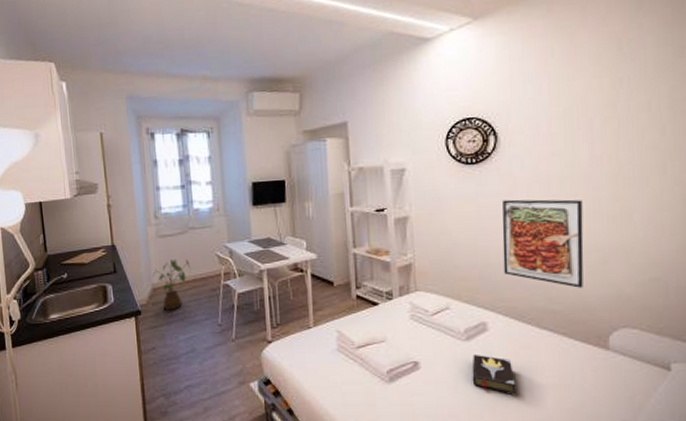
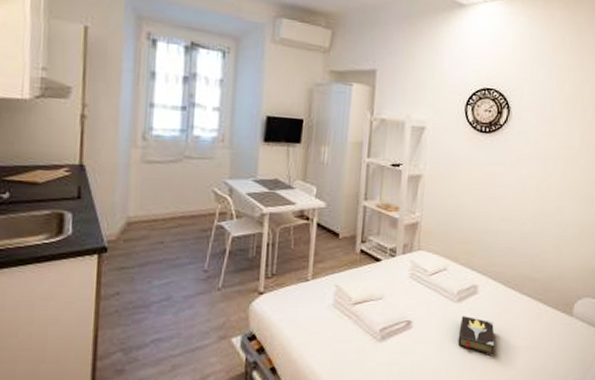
house plant: present [152,259,191,309] -> none [129,191,180,249]
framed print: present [502,199,584,288] -> none [498,171,570,259]

